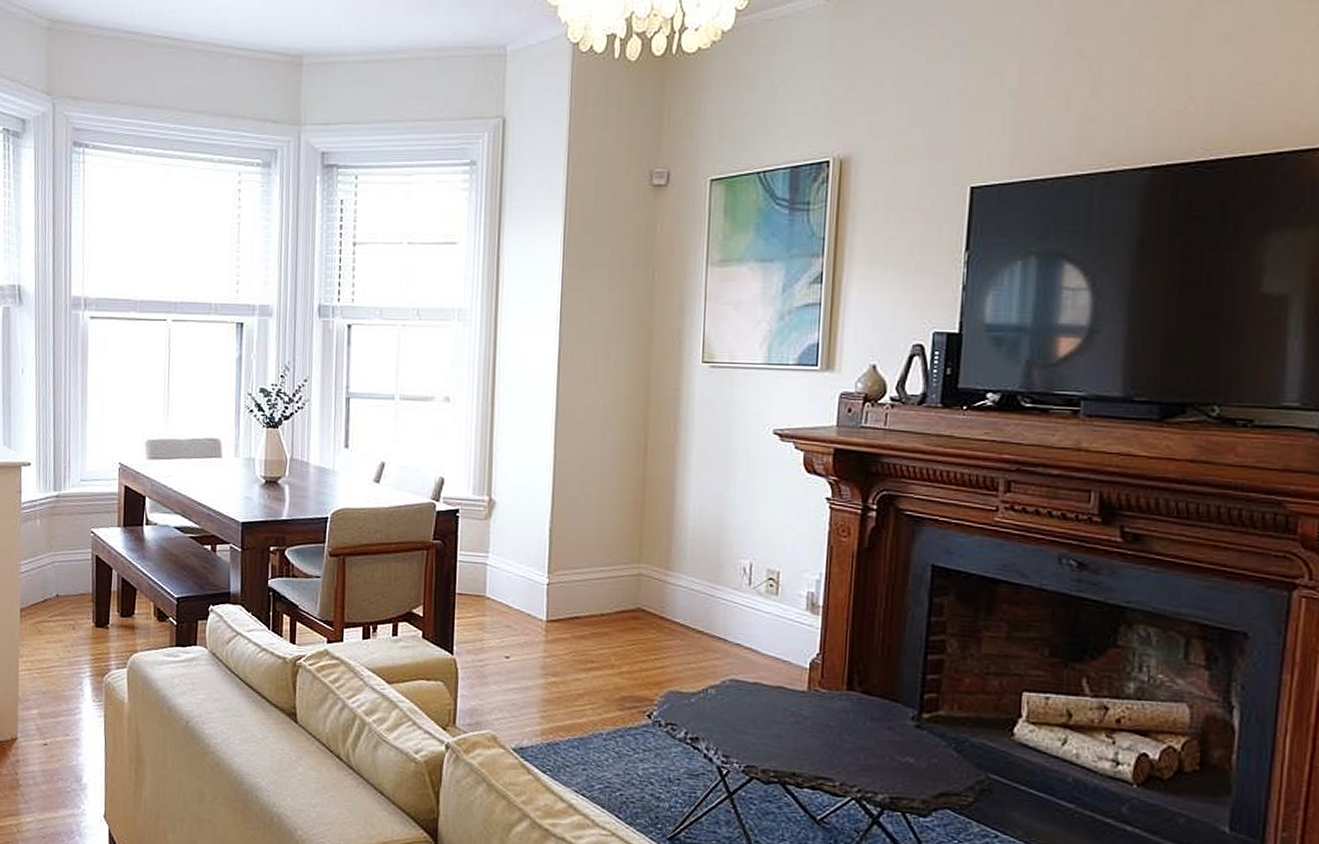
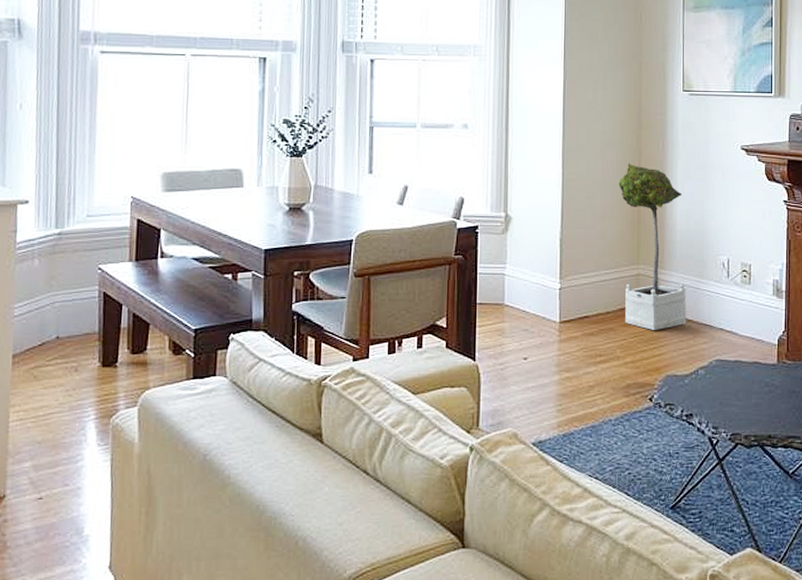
potted tree: none [619,446,697,640] -> present [618,163,686,331]

